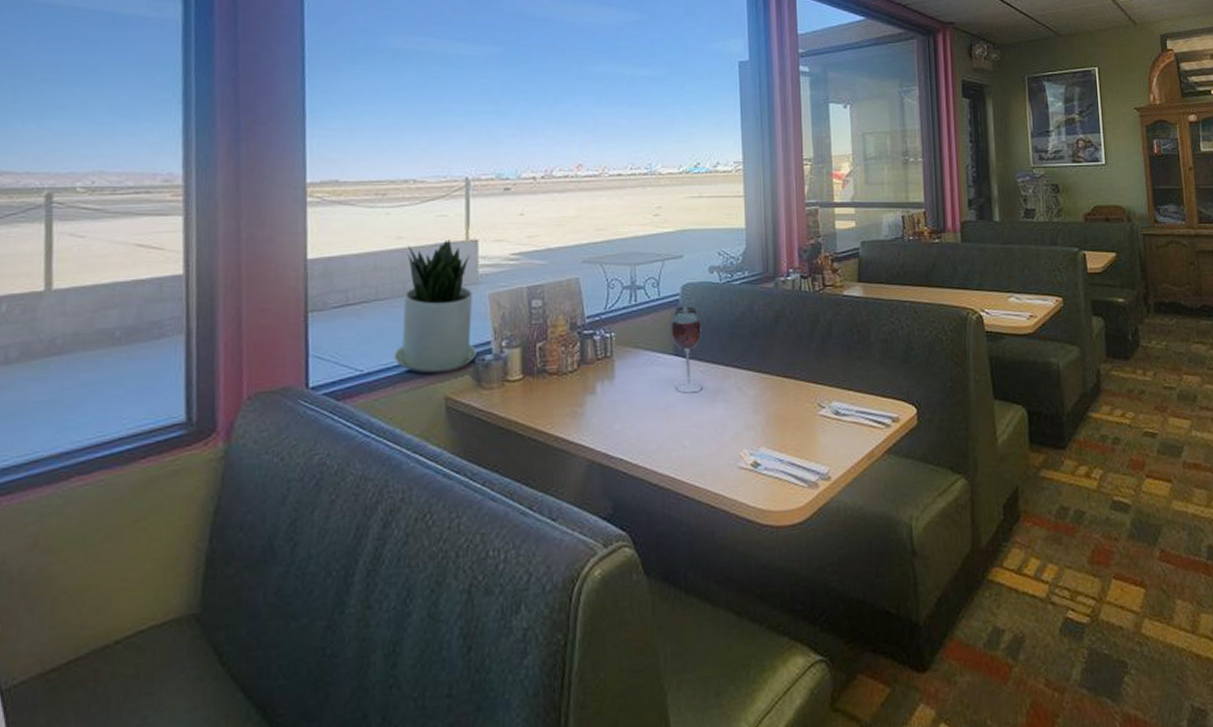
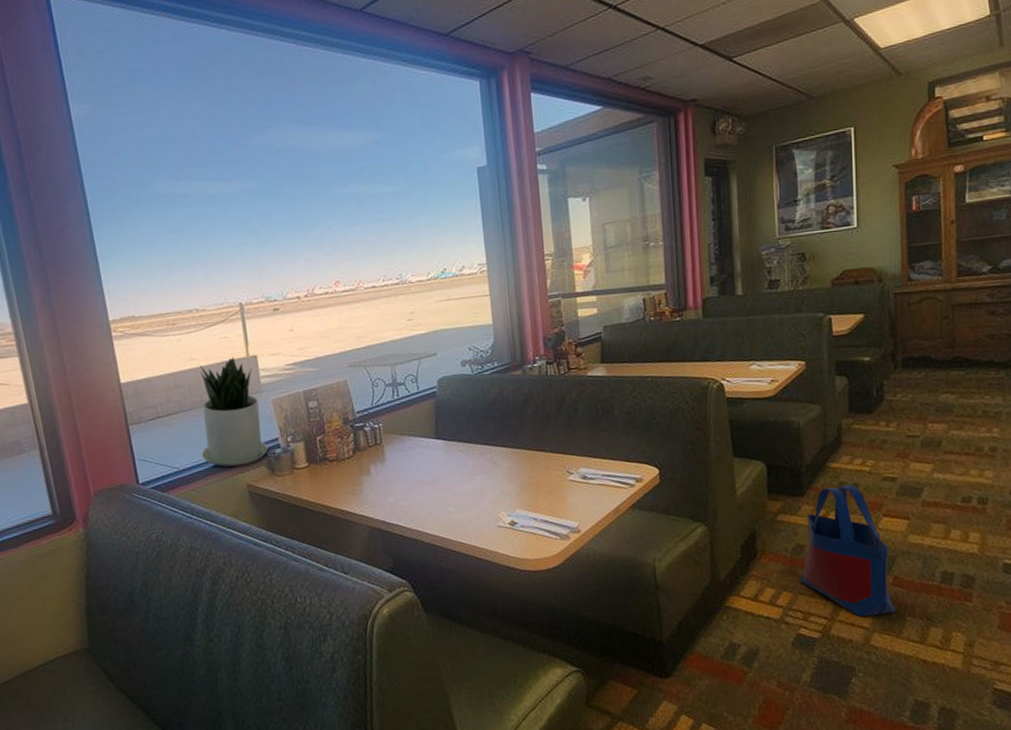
wineglass: present [670,307,703,394] -> none [430,397,463,470]
tote bag: none [1065,438,1165,598] -> present [799,484,895,617]

